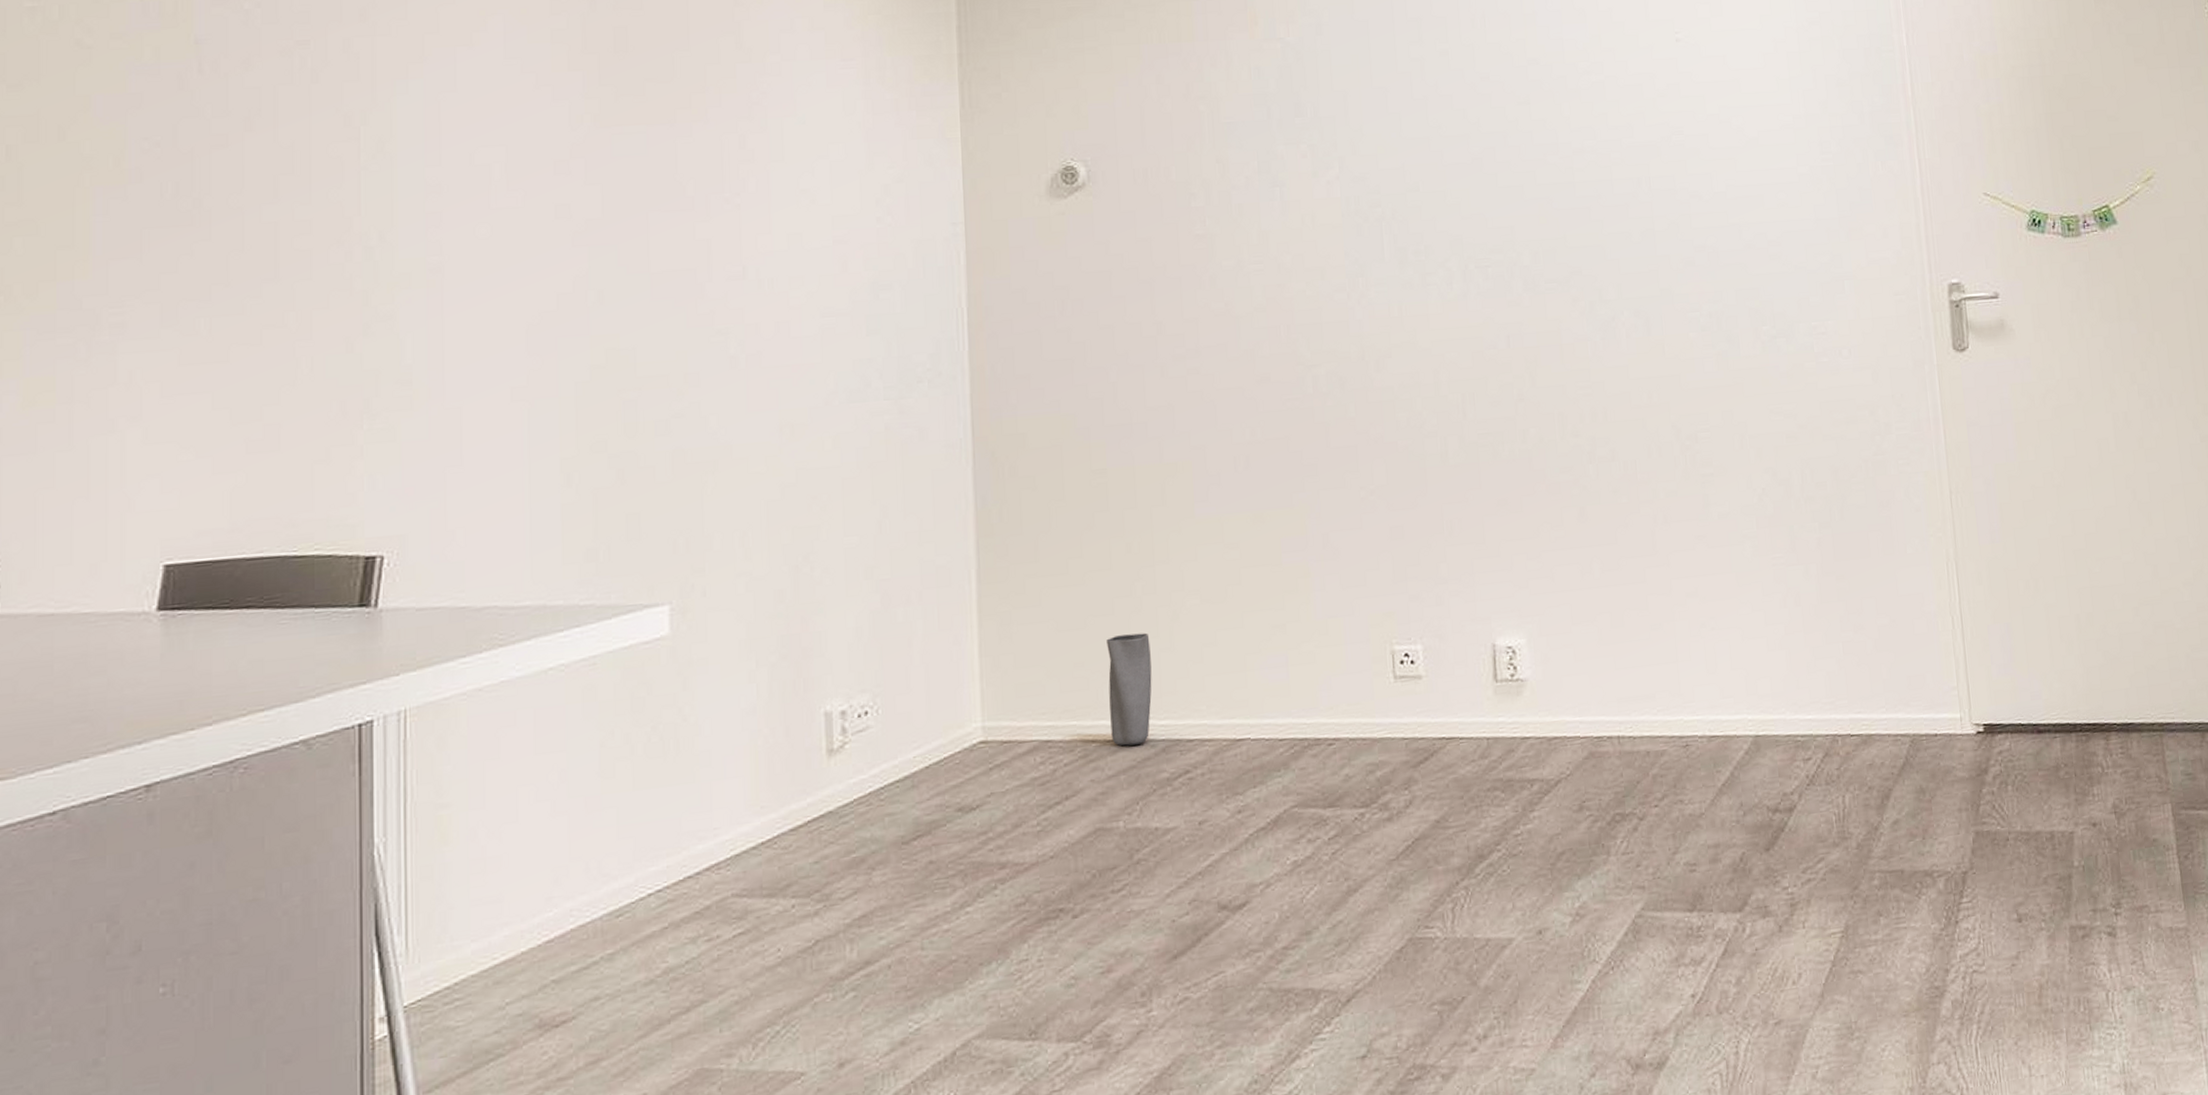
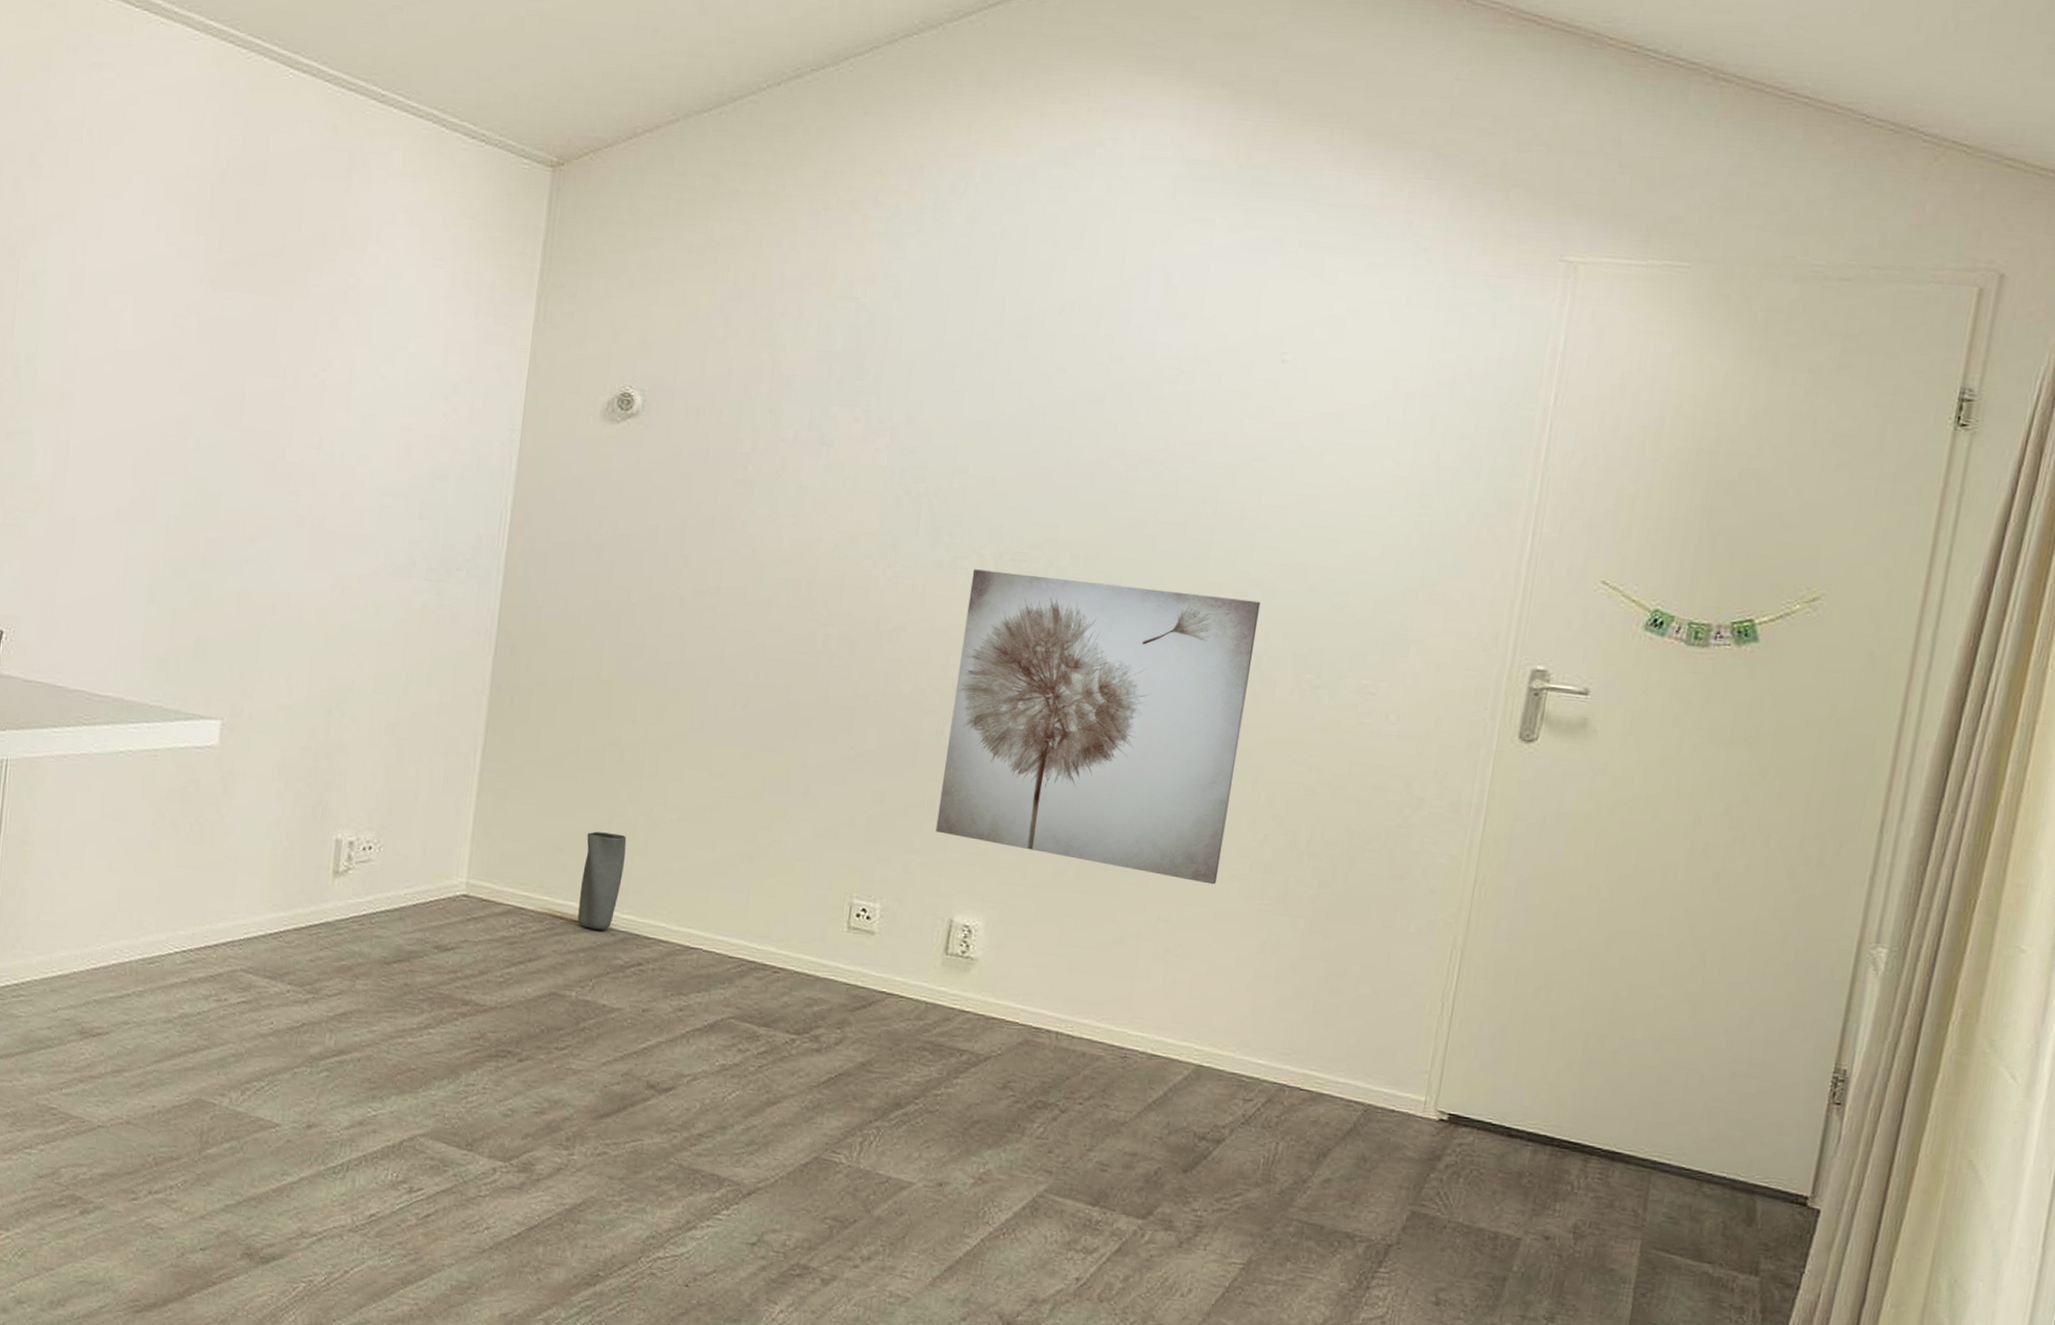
wall art: none [1443,265,1731,557] -> present [935,569,1261,885]

